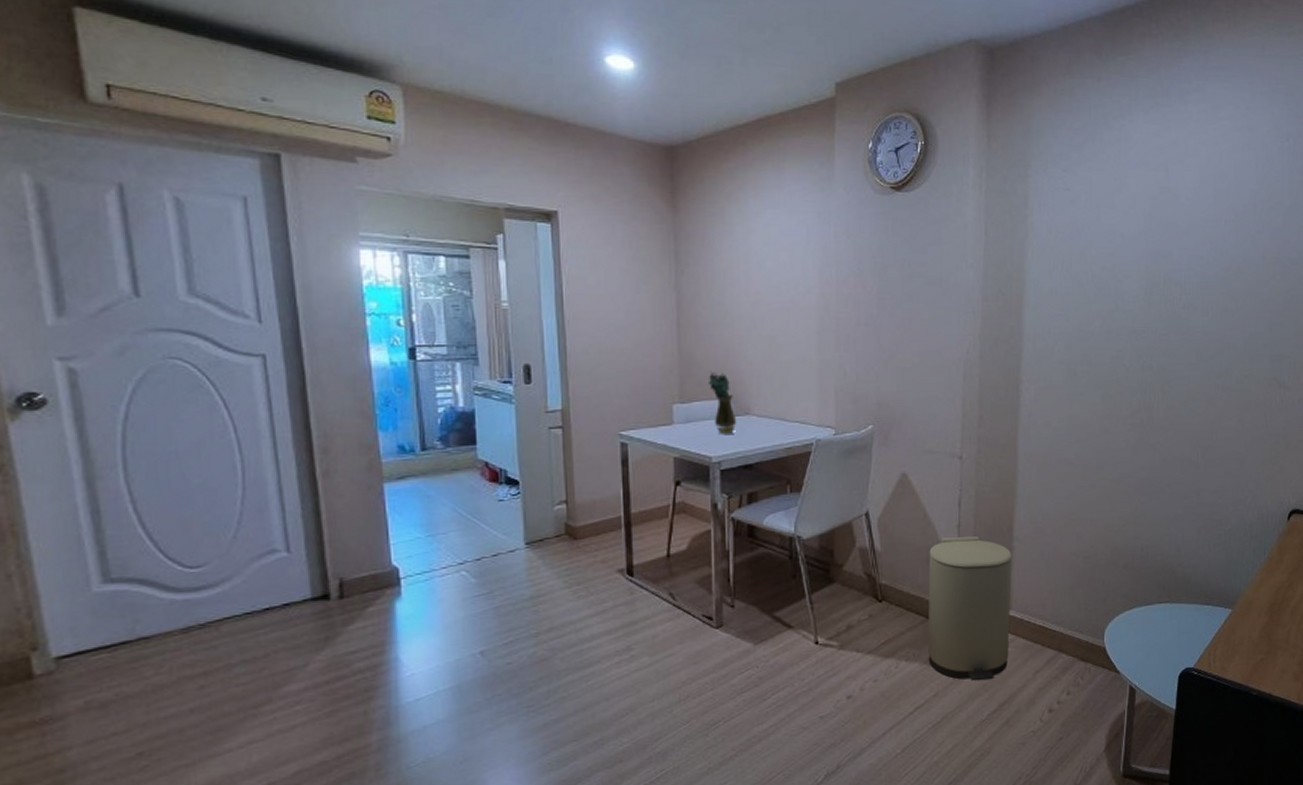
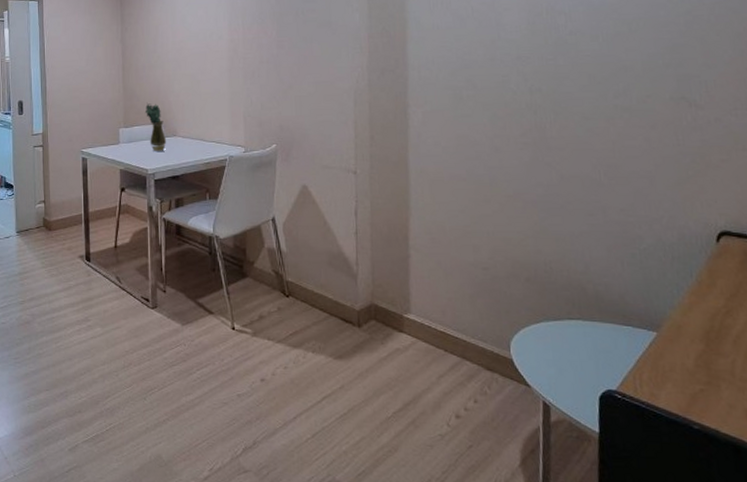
pedal bin: present [927,536,1012,682] -> none [330,243,411,379]

